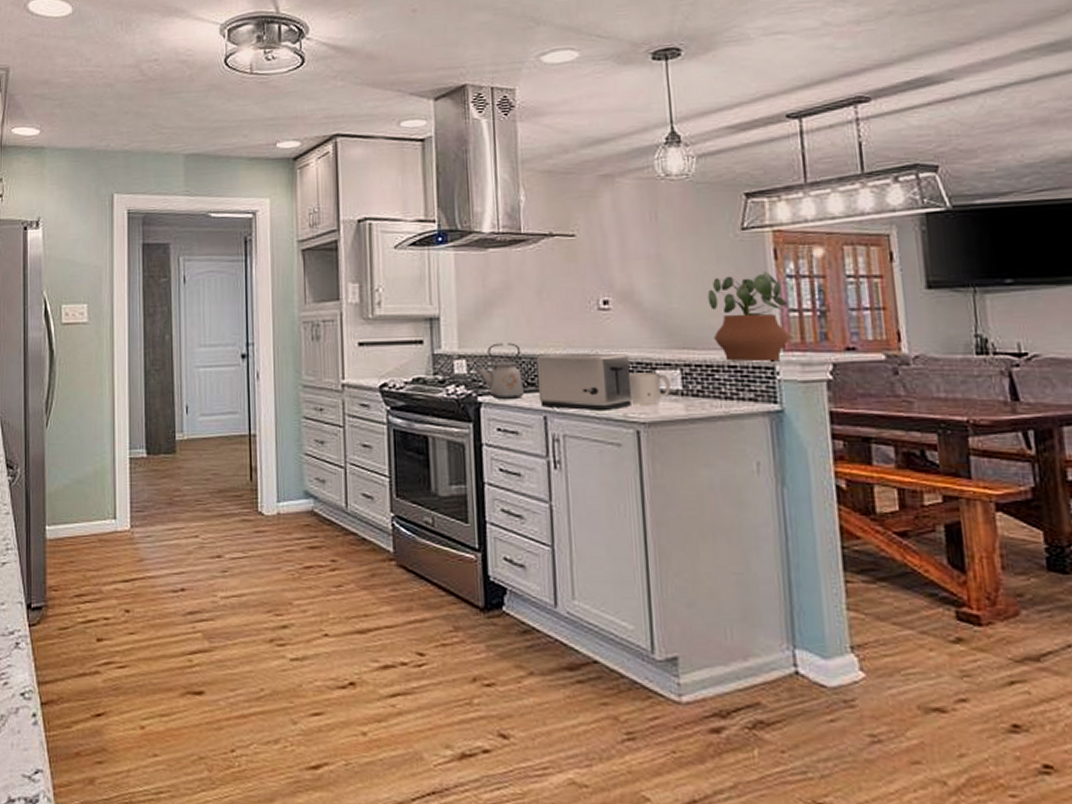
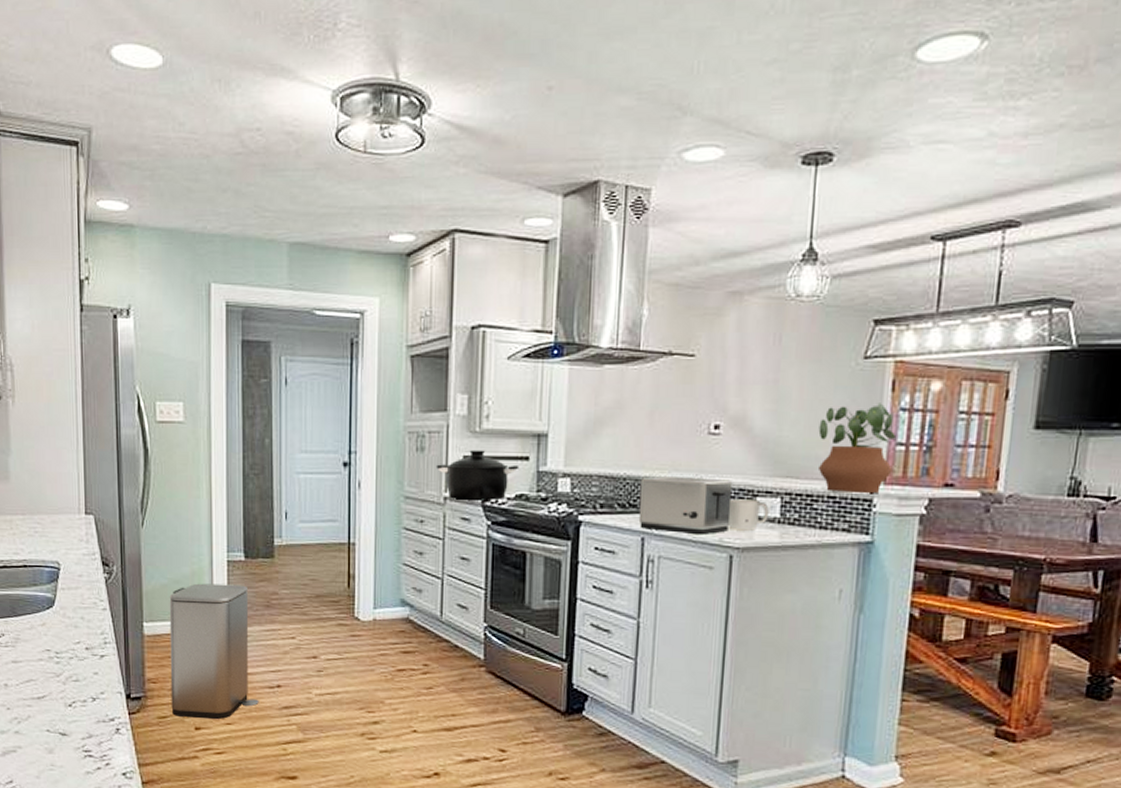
pedal bin: none [72,482,163,628] -> present [169,583,259,719]
saucepan: none [332,336,414,386] -> present [435,450,520,501]
kettle: present [476,343,525,400] -> none [580,463,626,521]

